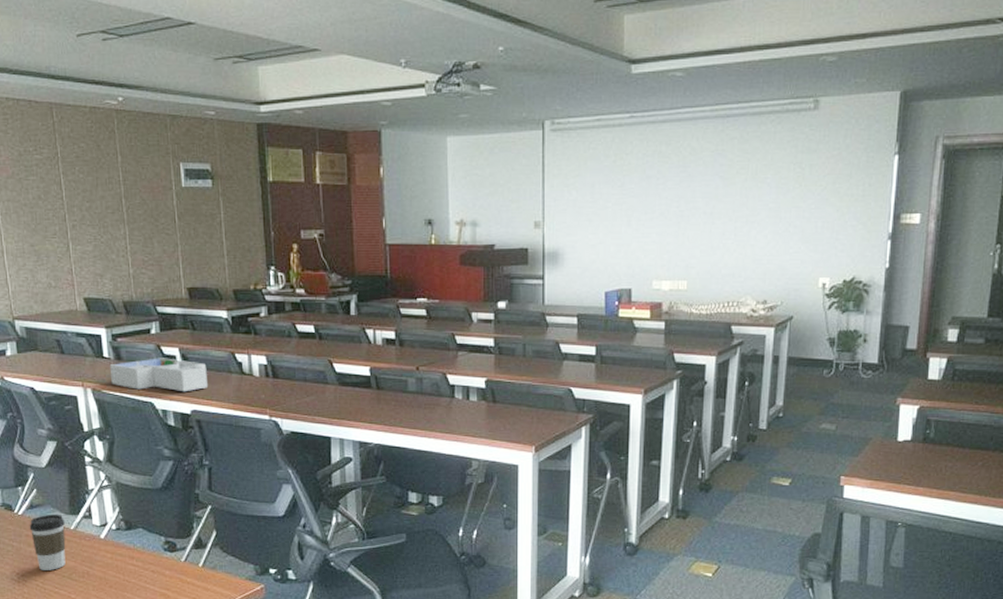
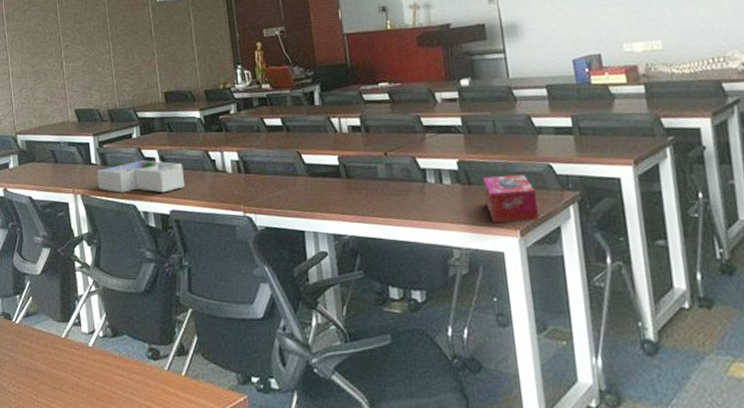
coffee cup: present [29,513,66,570] -> none [25,321,57,382]
tissue box: none [507,395,553,439] -> present [483,174,539,224]

